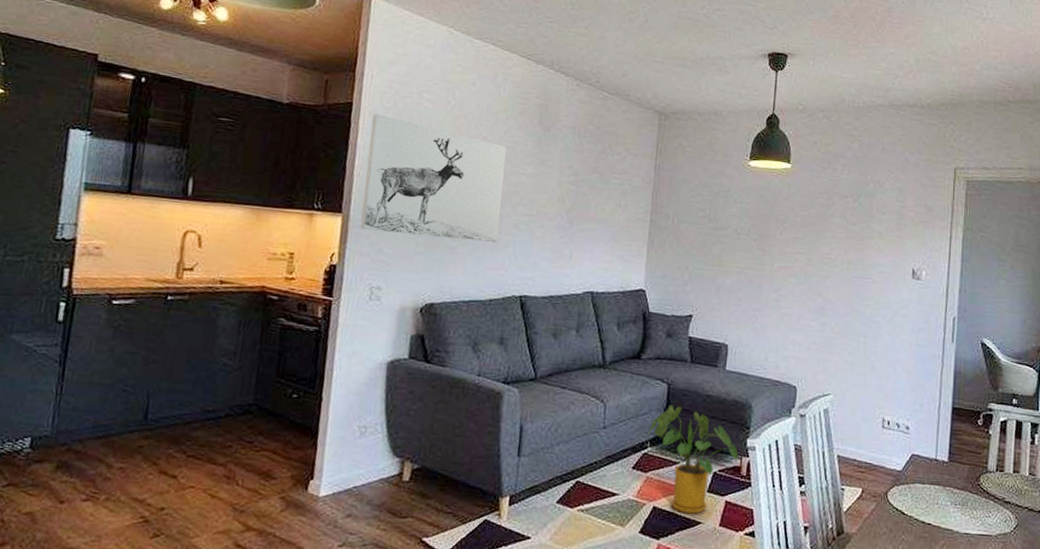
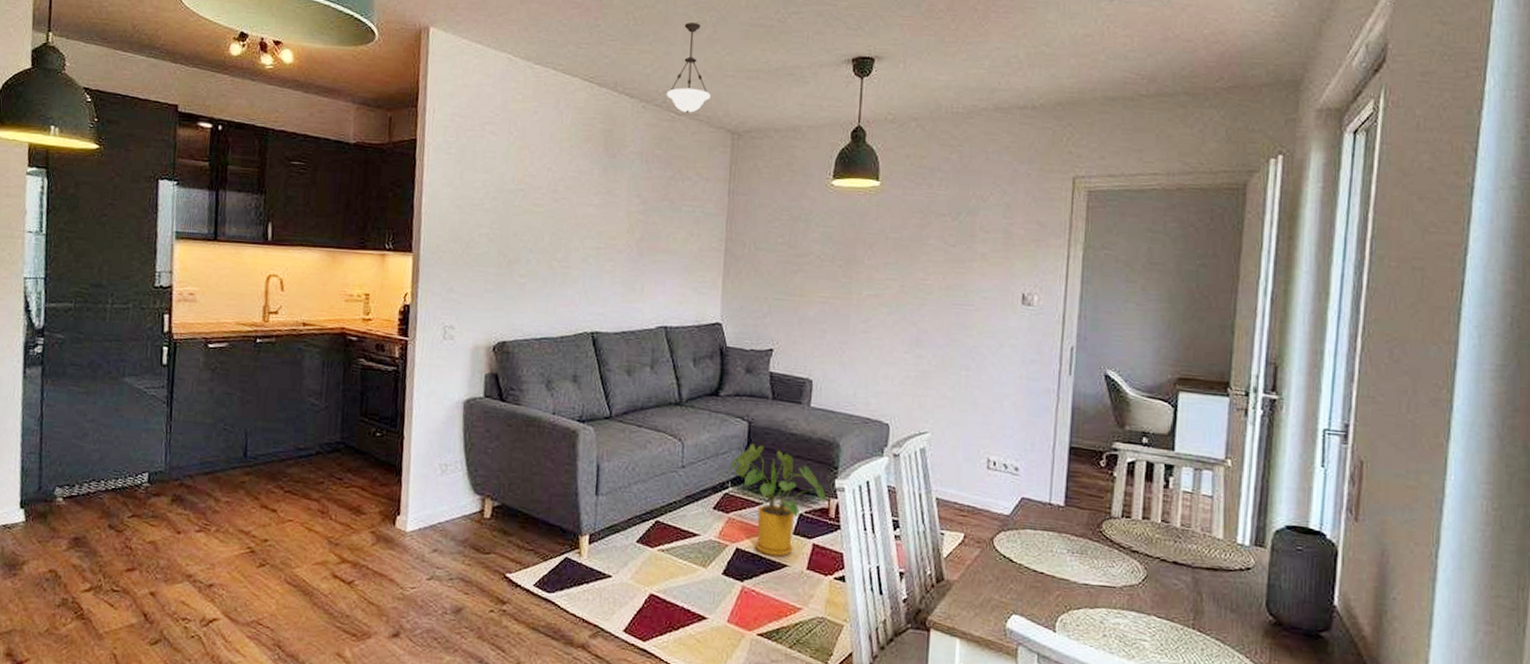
wall art: present [360,113,507,242] -> none [430,149,573,277]
pendant light: none [600,11,641,93] -> present [667,22,711,113]

